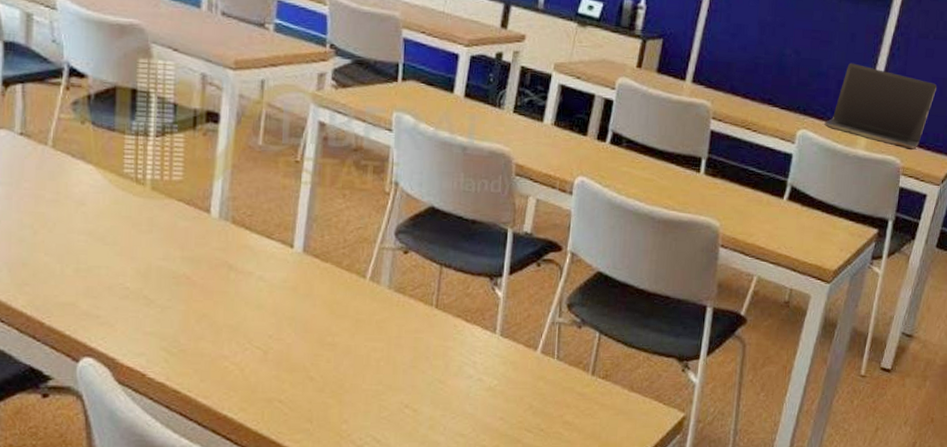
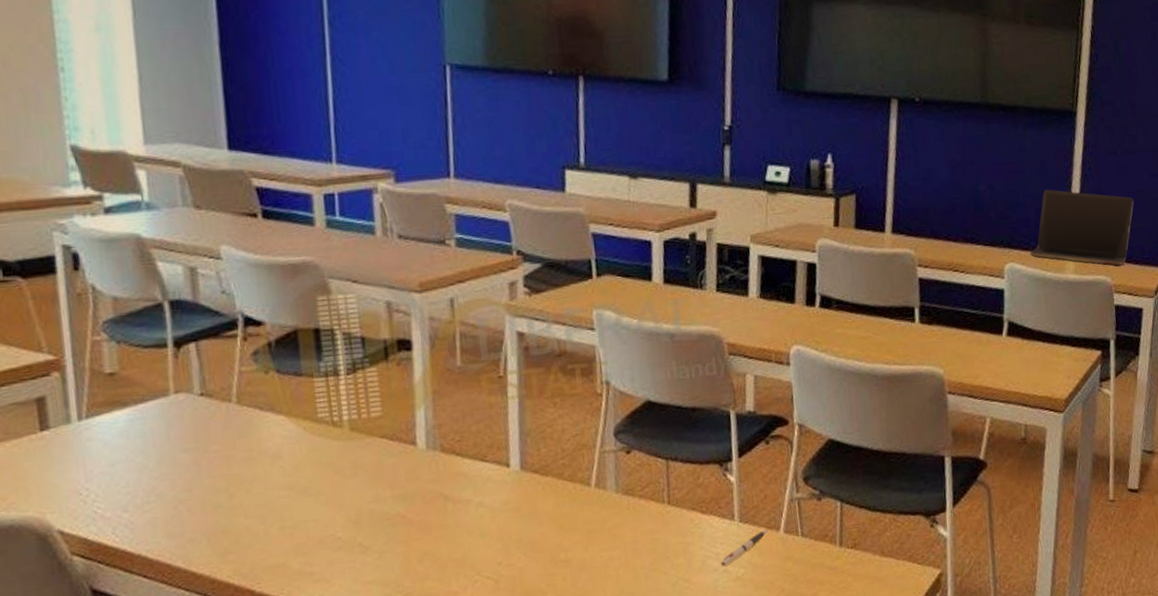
pen: none [477,347,526,375] -> present [721,530,768,566]

